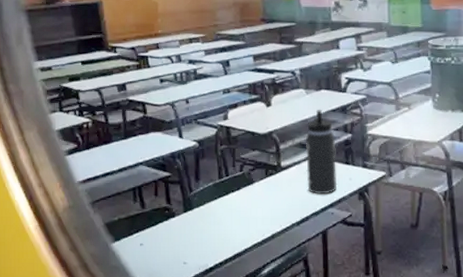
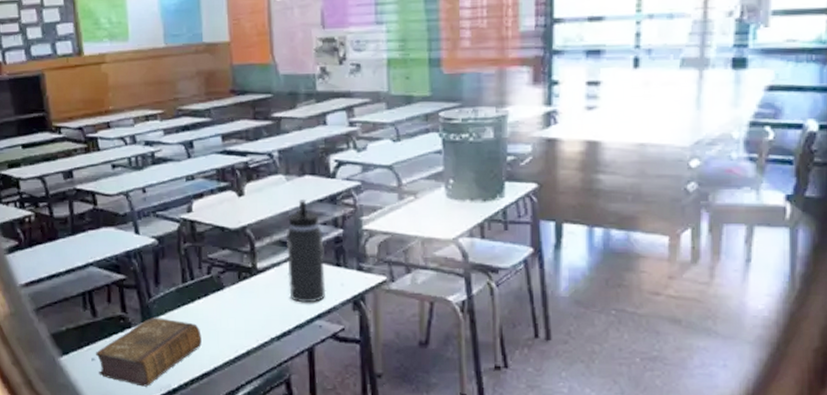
book: none [144,208,234,267] -> present [96,318,202,387]

